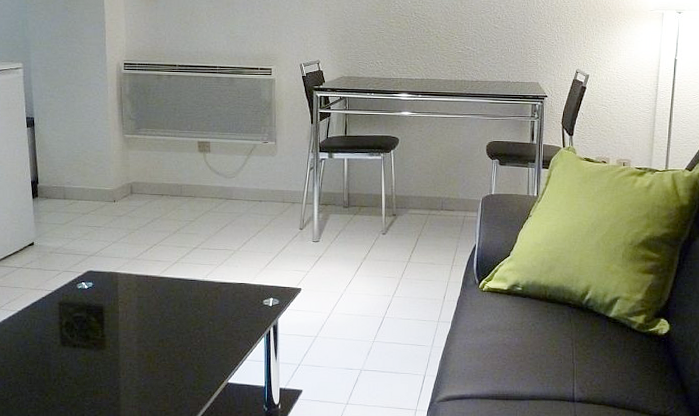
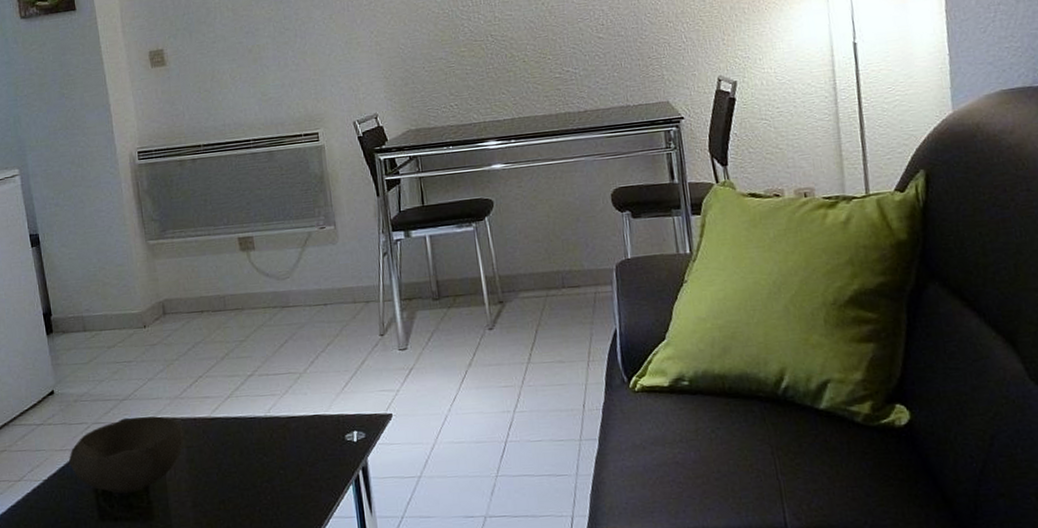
bowl: none [41,271,137,327] -> present [69,416,184,494]

